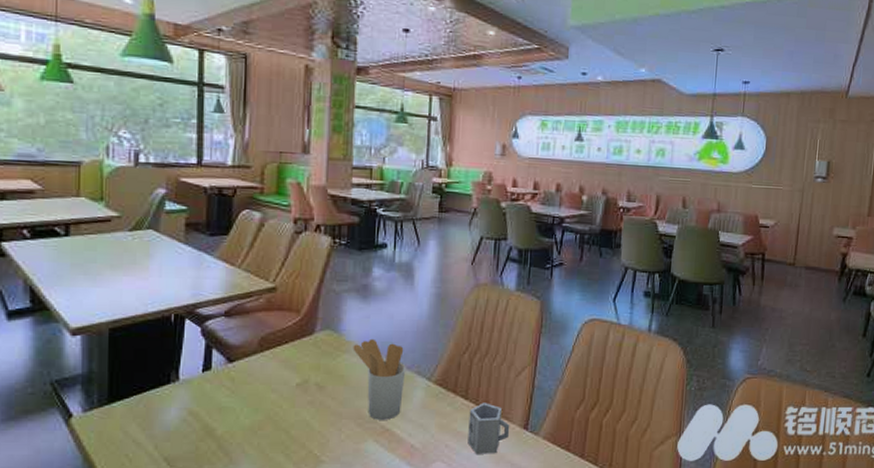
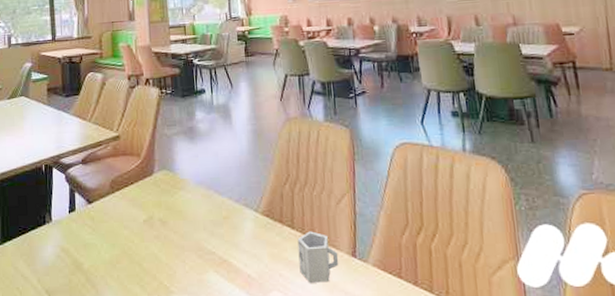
utensil holder: present [353,338,406,420] -> none [186,175,235,251]

